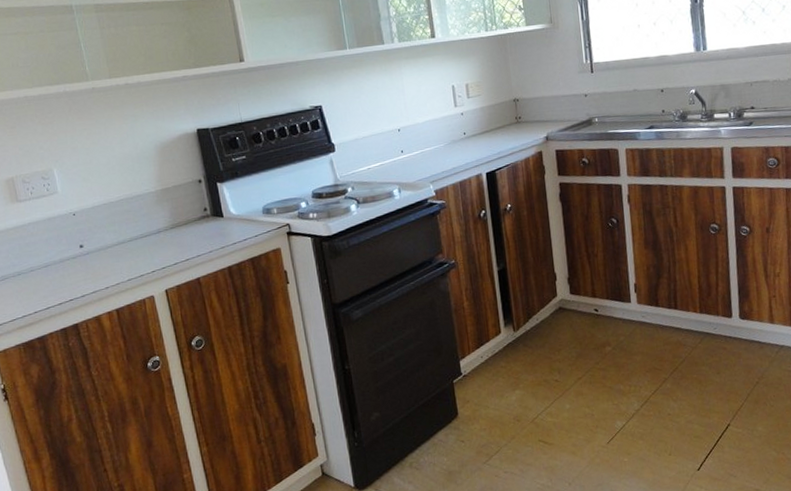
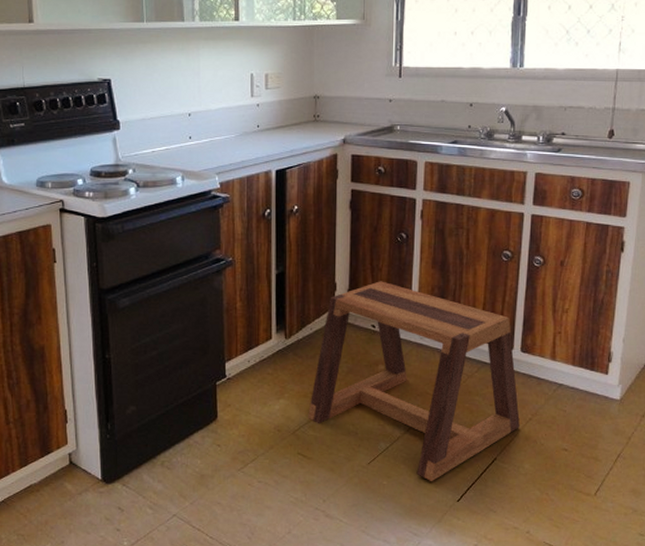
stool: none [544,266,748,454] -> present [308,281,520,482]

